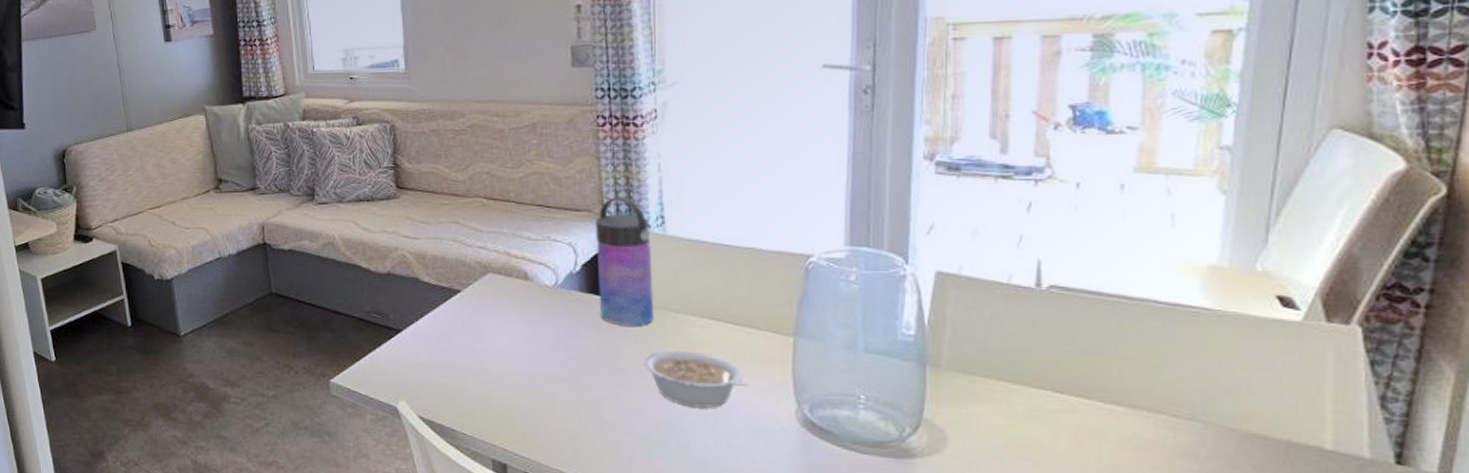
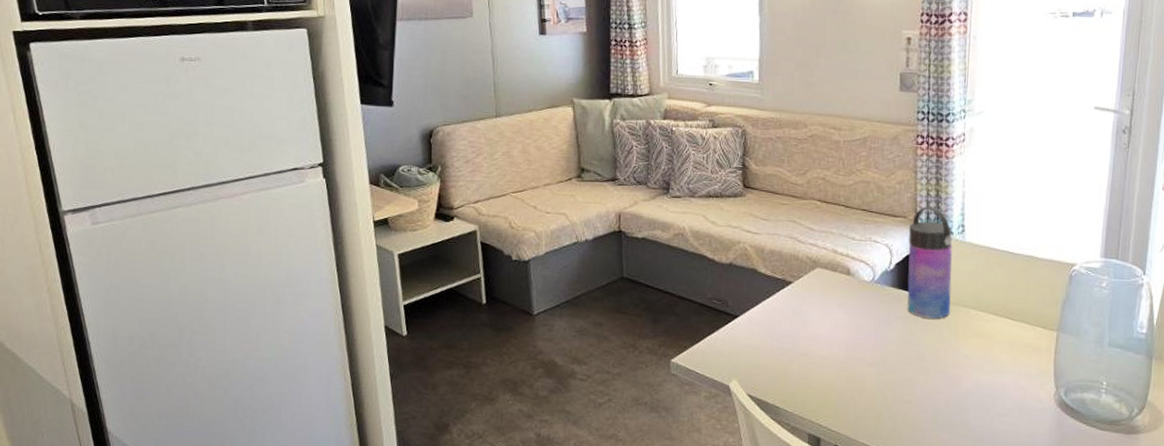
legume: present [643,350,747,409] -> none [939,340,1019,391]

